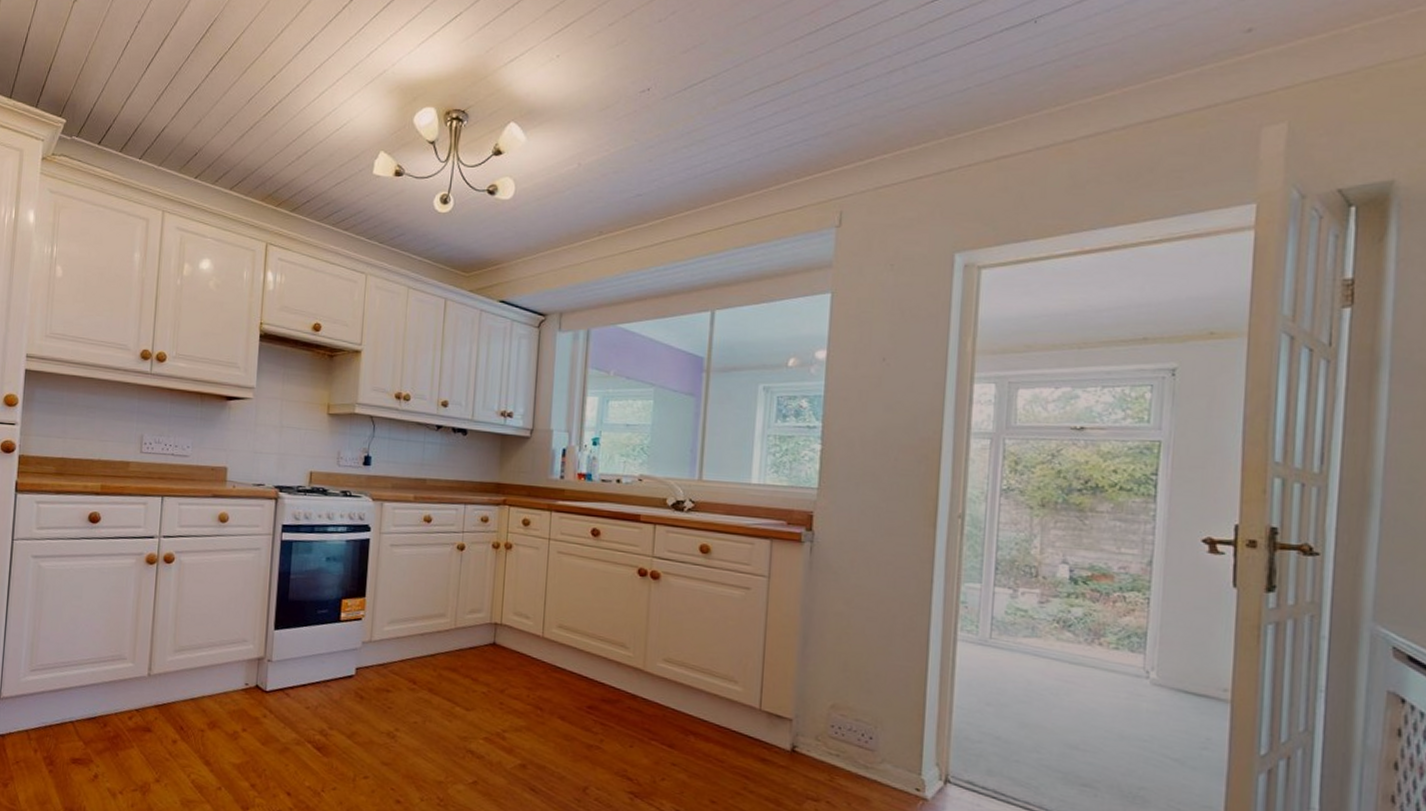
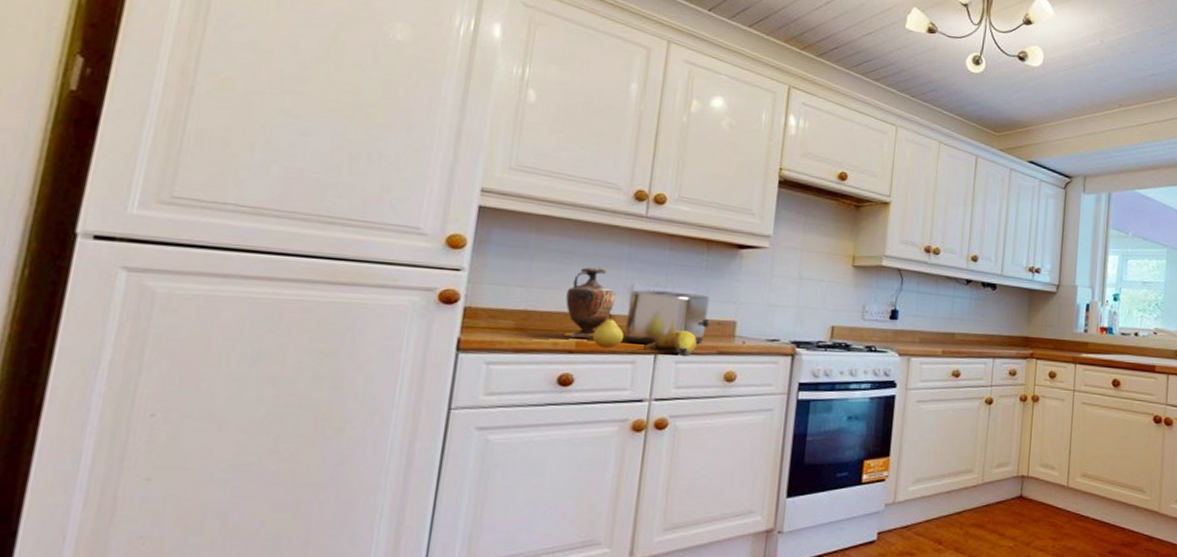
vase: none [92,419,129,482] -> present [565,266,616,339]
fruit: none [113,460,138,491] -> present [592,313,625,349]
toaster: none [137,439,205,488] -> present [624,289,710,345]
fruit: none [153,474,196,499] -> present [644,329,698,357]

